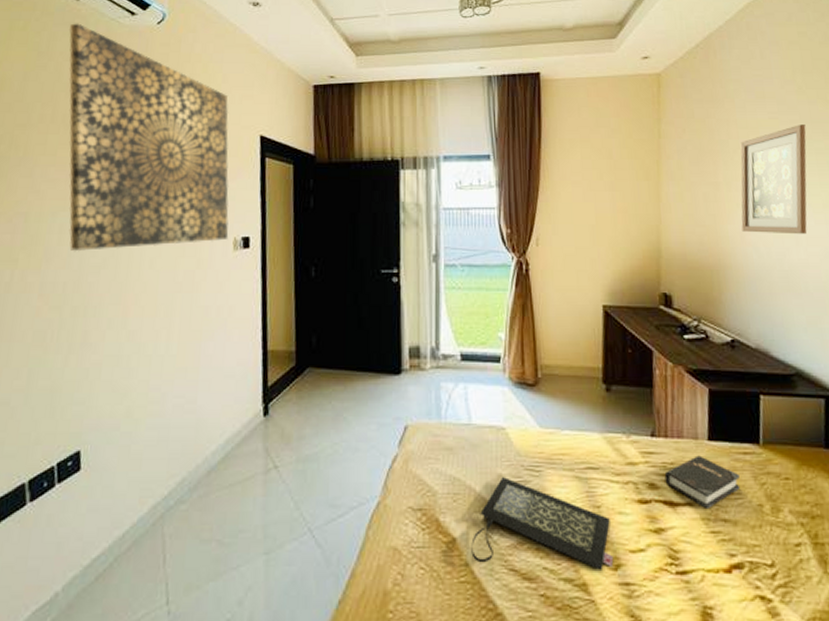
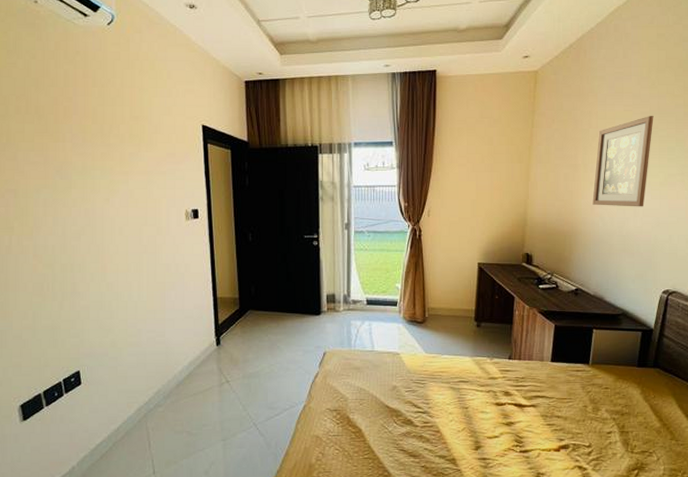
wall art: present [68,23,229,252] -> none [32,24,181,222]
clutch bag: present [471,477,614,570] -> none [373,388,476,450]
hardback book: present [664,455,741,510] -> none [516,372,572,410]

